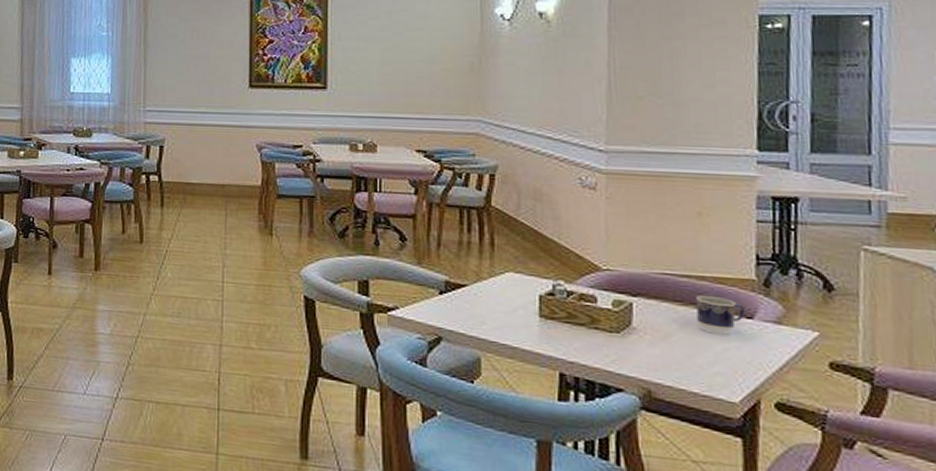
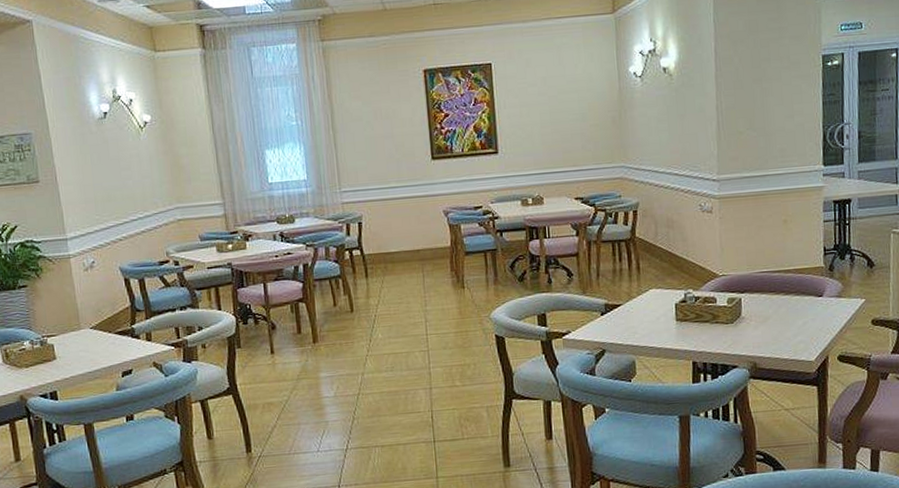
cup: present [695,295,746,336] -> none [784,283,818,313]

